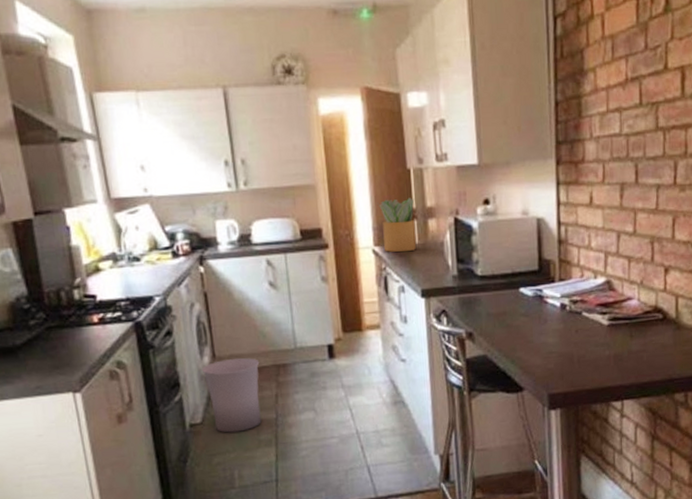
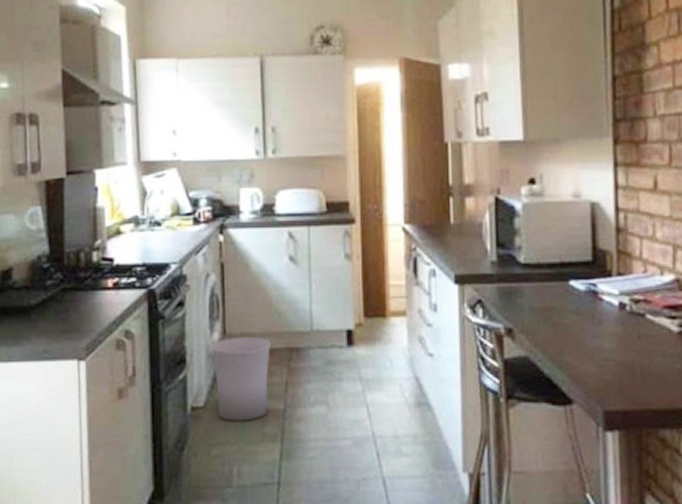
potted plant: present [377,197,416,253] -> none [410,173,452,232]

